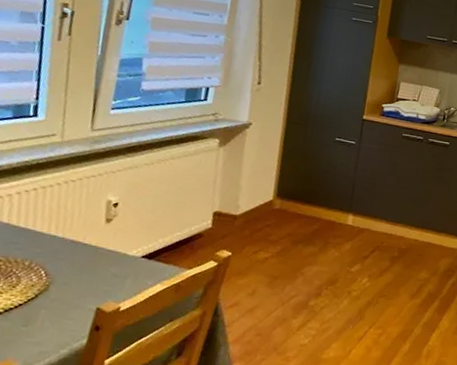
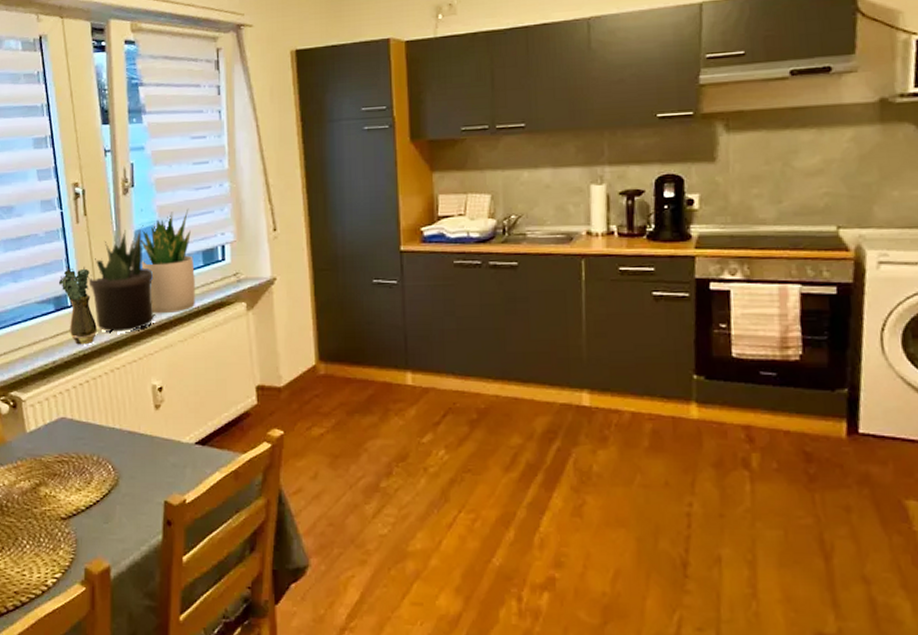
vase: none [23,78,62,155] -> present [58,266,97,345]
planter: none [58,56,132,149] -> present [88,228,154,332]
planter: none [120,49,181,139] -> present [141,208,195,314]

